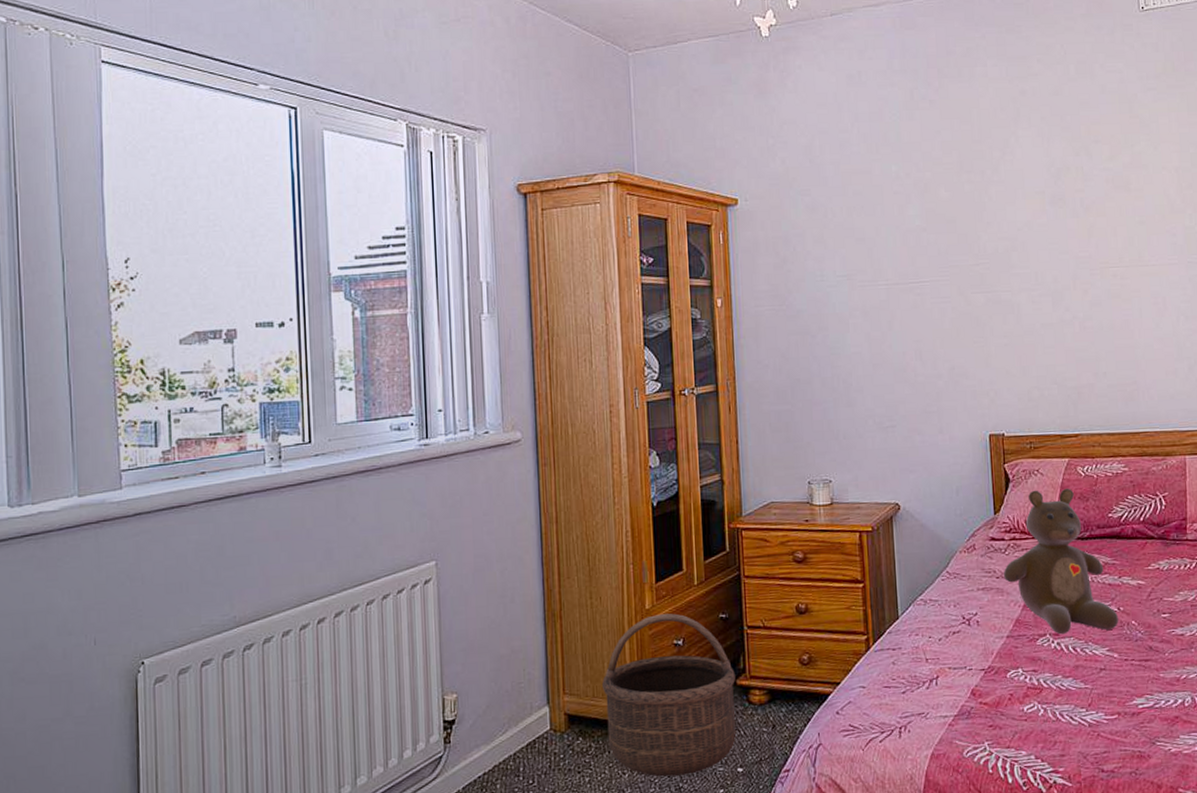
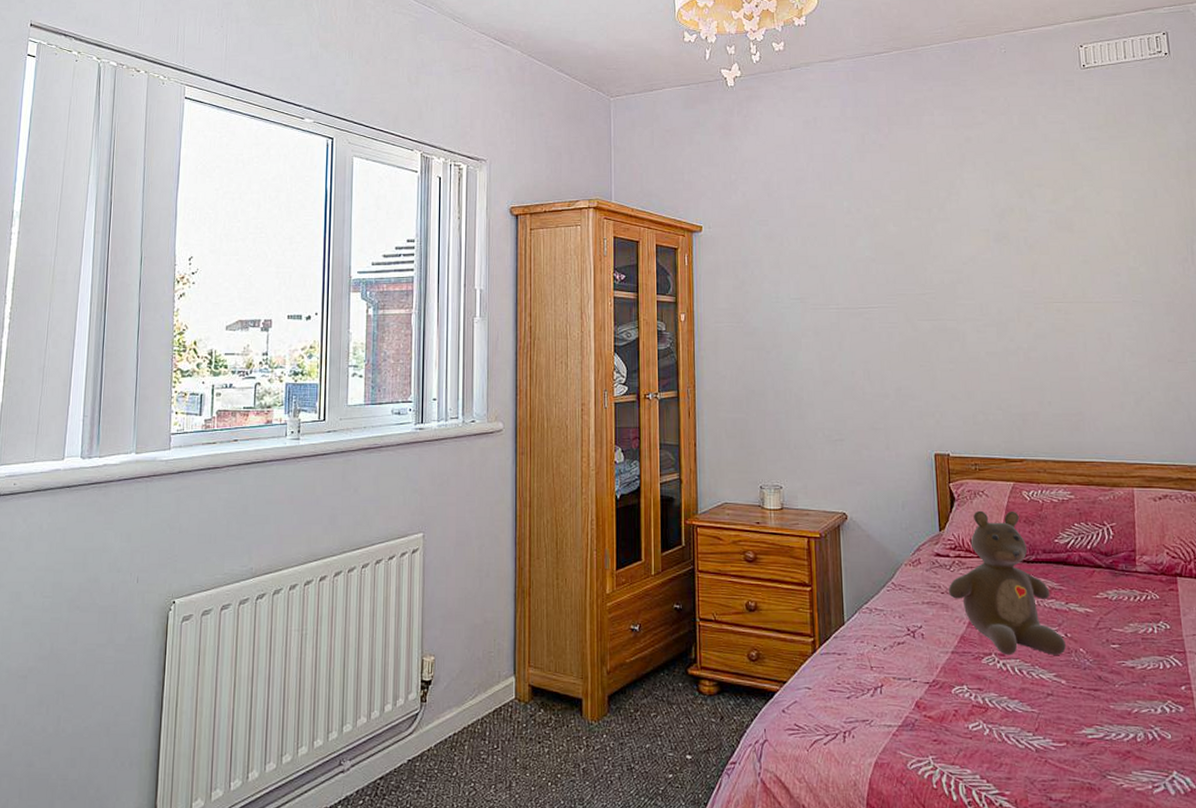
basket: present [602,613,736,777] -> none [564,600,687,756]

